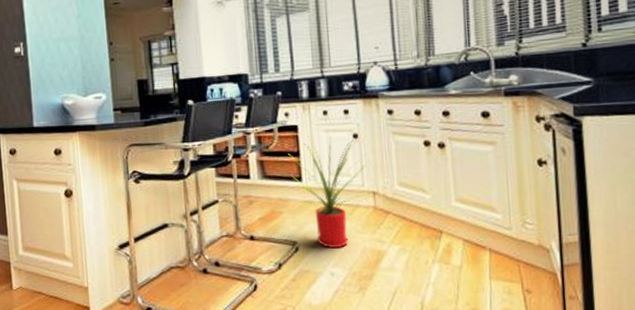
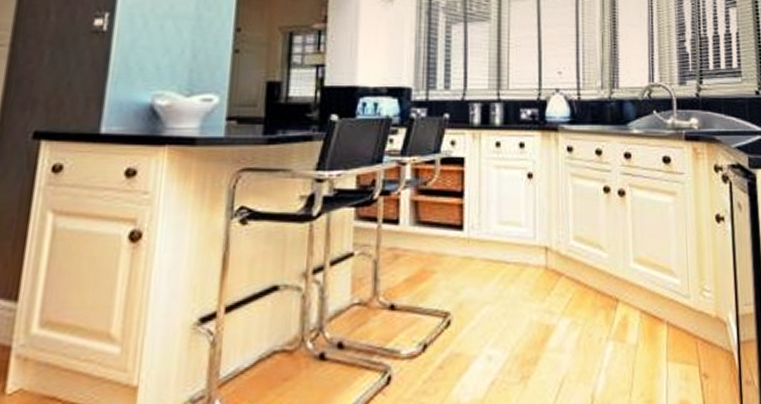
house plant: present [287,136,370,249] -> none [449,172,542,322]

